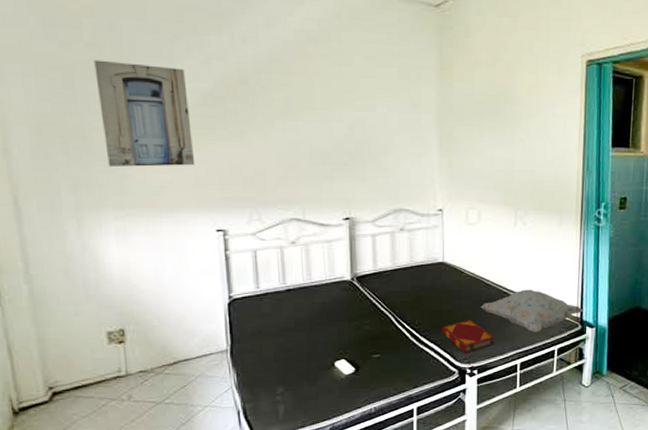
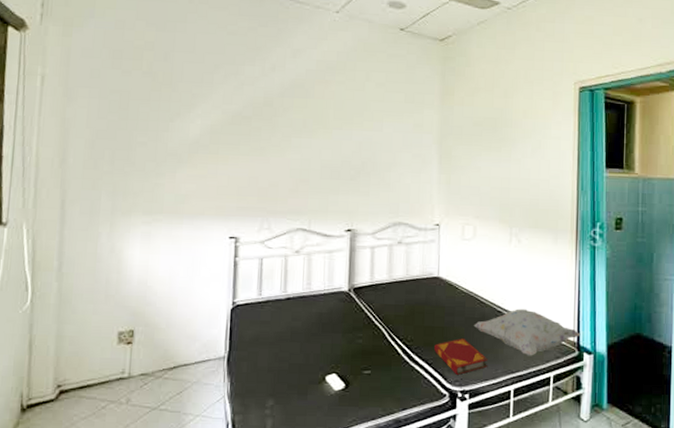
wall art: present [94,60,196,167] -> none [145,85,221,177]

